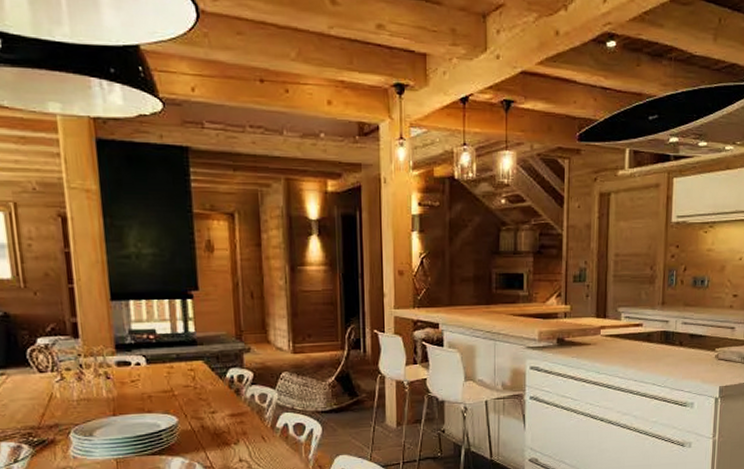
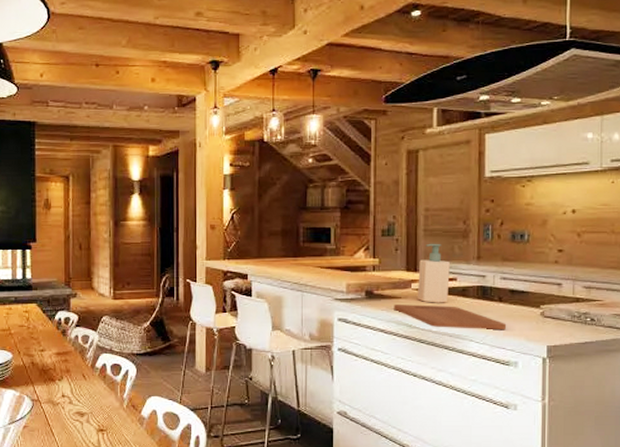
cutting board: none [584,351,686,374] -> present [394,304,507,330]
soap bottle: none [605,289,637,349] -> present [417,243,450,303]

